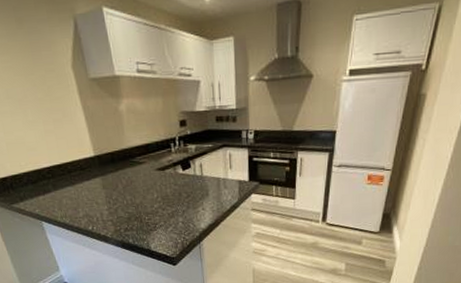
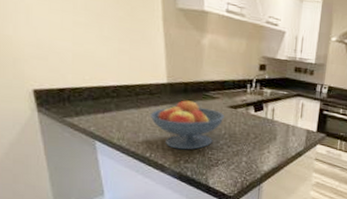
fruit bowl: none [84,168,154,219] -> present [150,99,225,150]

